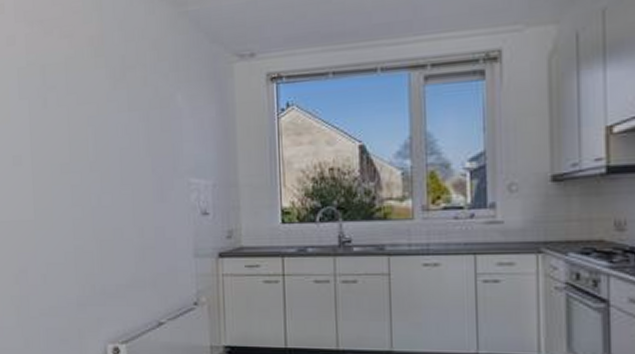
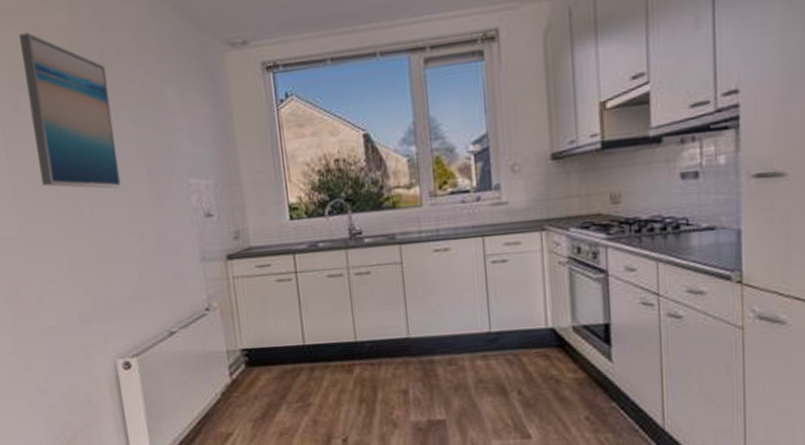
wall art: none [54,39,129,182] -> present [19,32,122,189]

